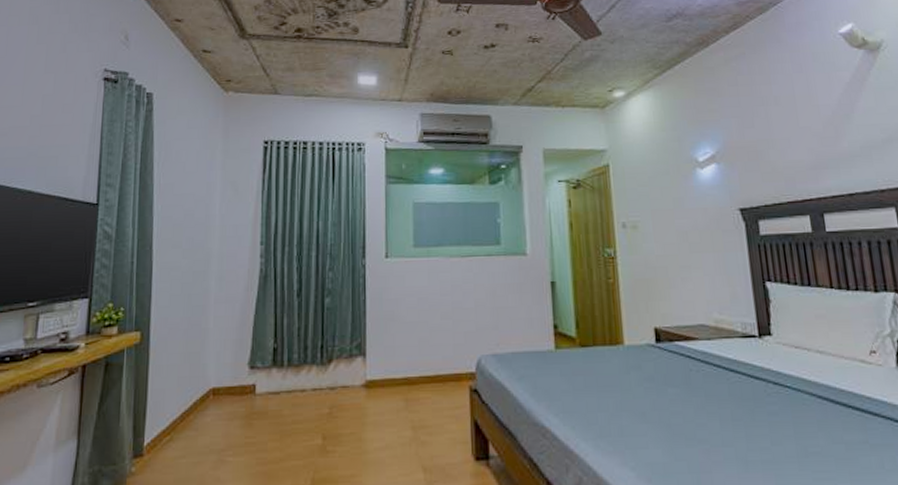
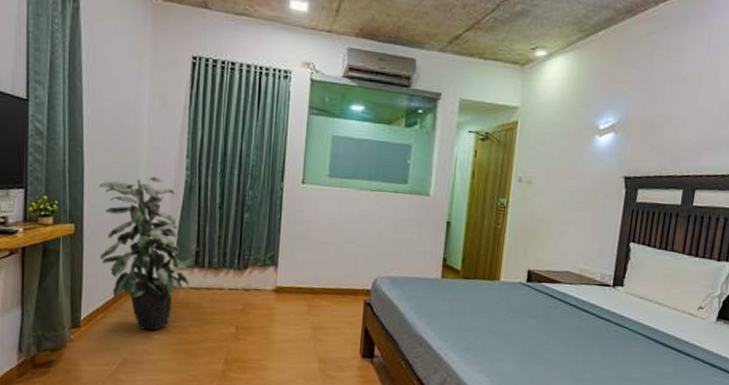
indoor plant: none [167,268,273,452] -> present [98,176,196,331]

